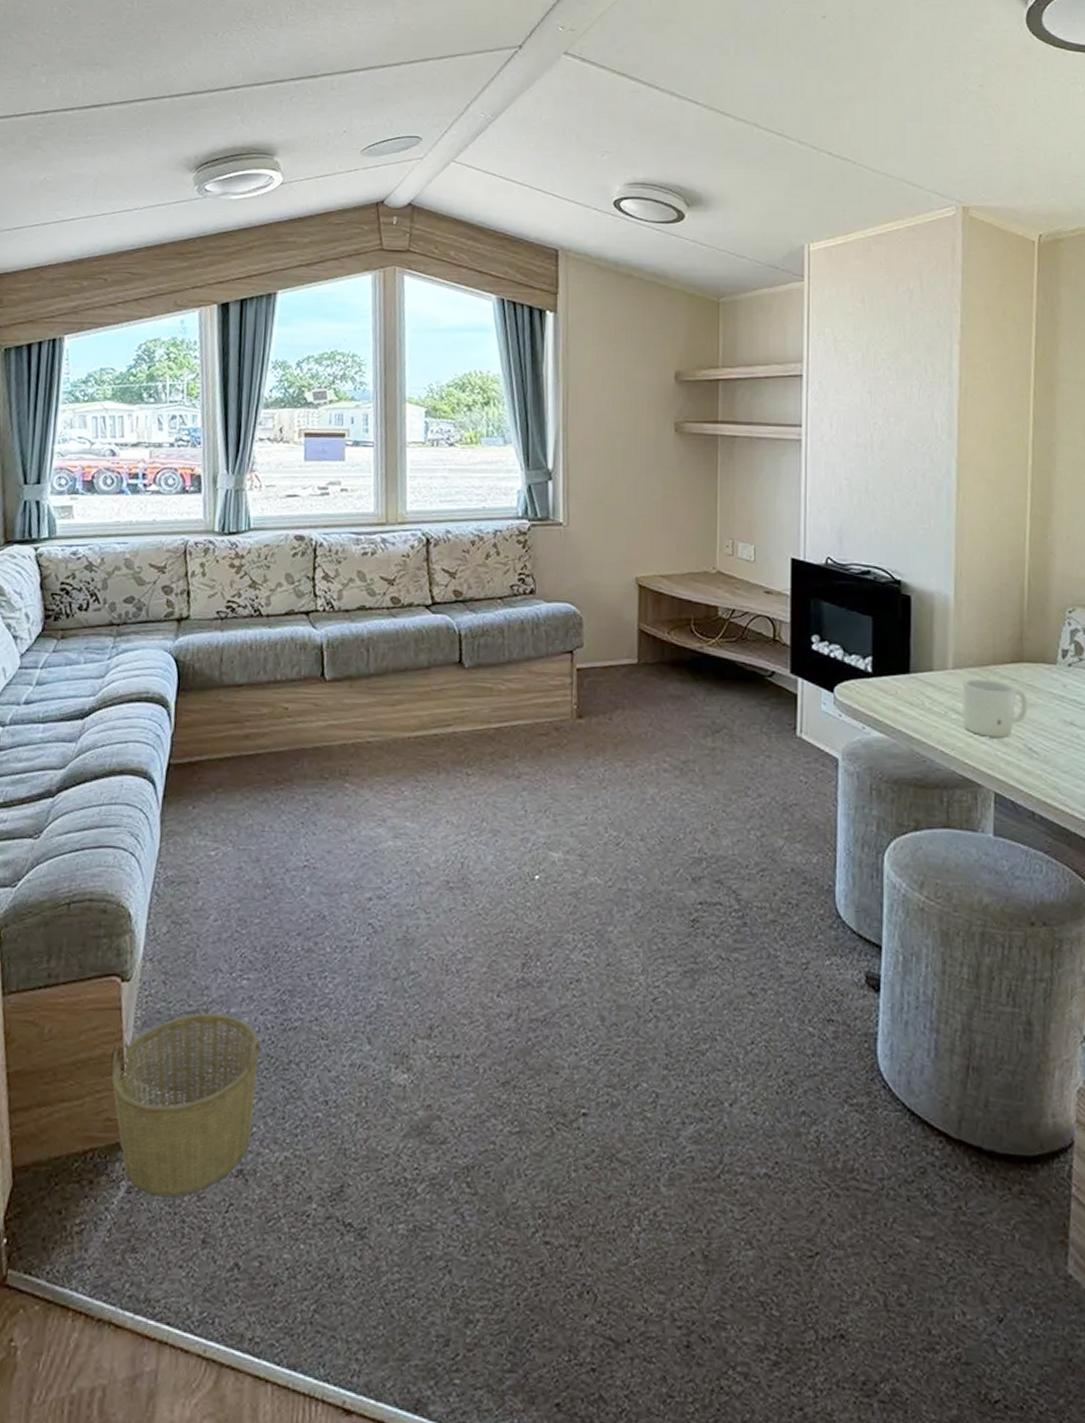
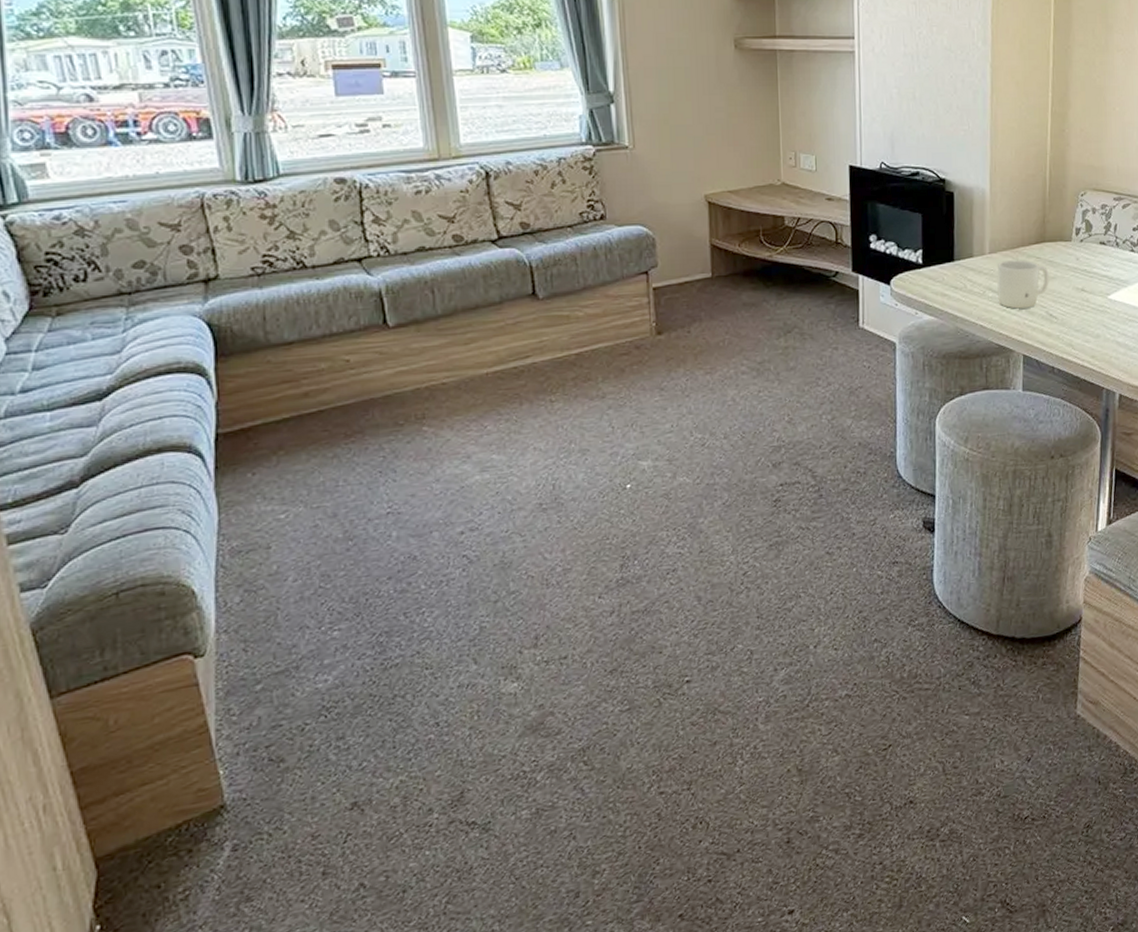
basket: present [111,1013,261,1198] -> none [196,667,362,847]

